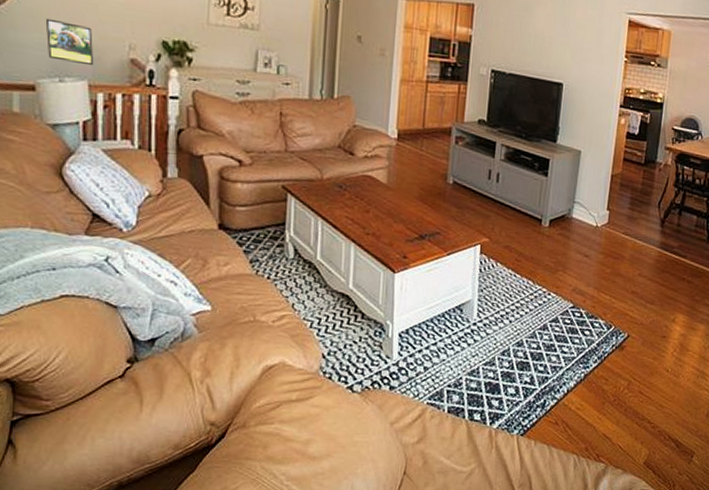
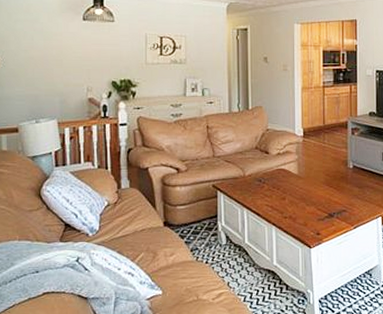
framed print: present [45,18,94,66] -> none [24,75,61,108]

